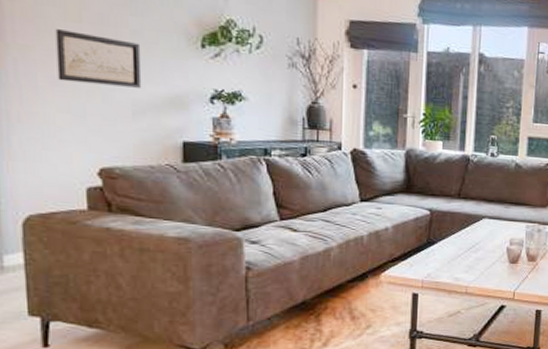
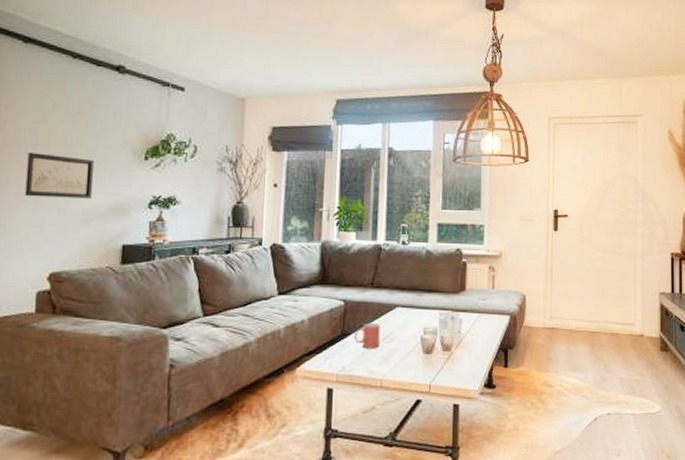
mug: none [440,232,467,258] -> present [354,322,380,349]

